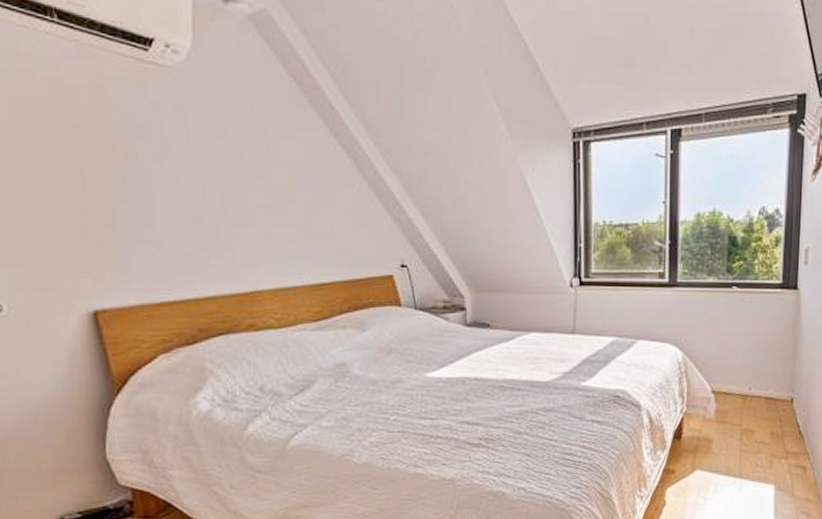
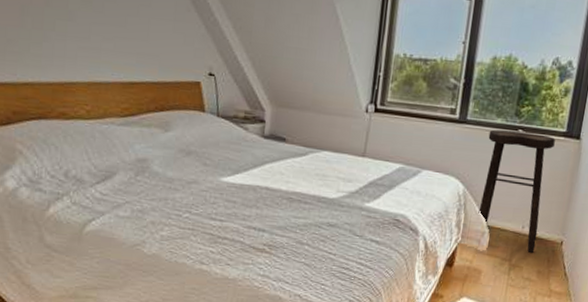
stool: none [701,289,772,414] -> present [478,129,555,253]

